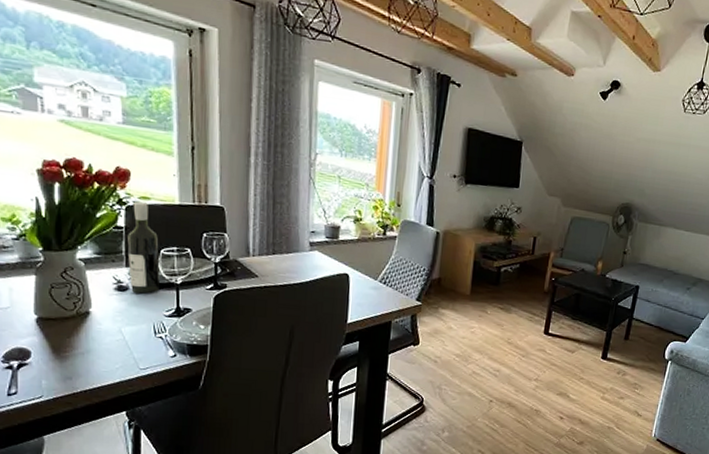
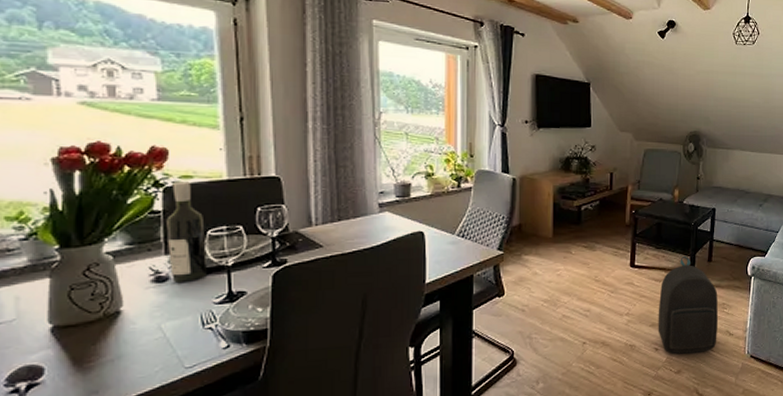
backpack: none [564,331,631,428] -> present [658,256,718,355]

